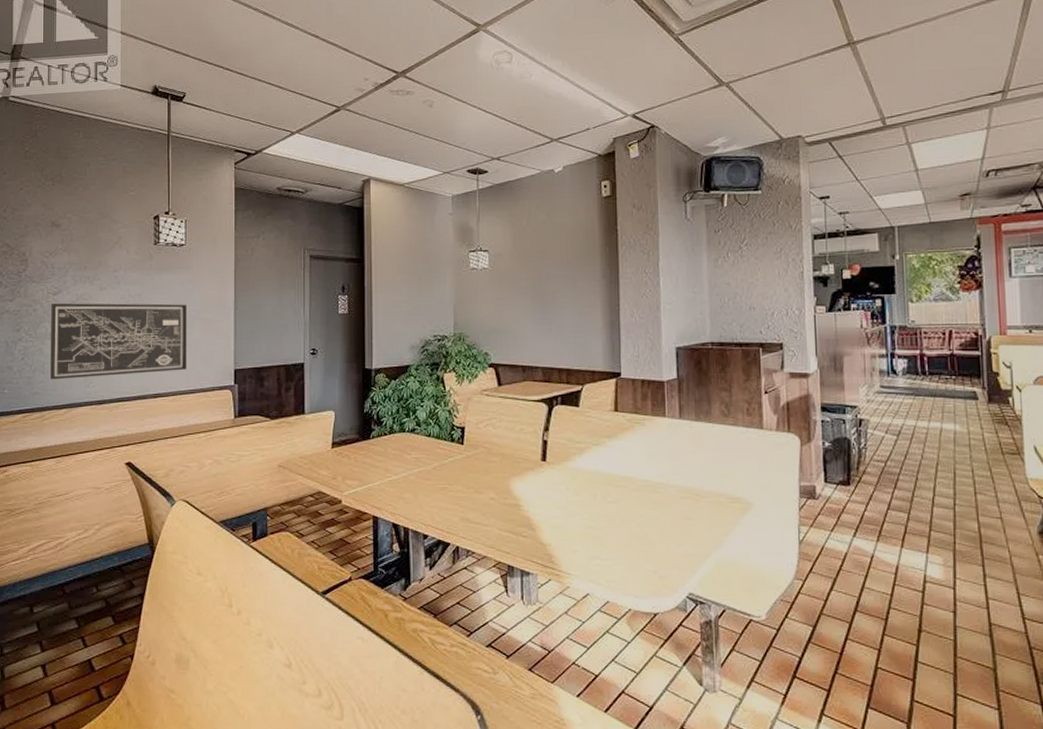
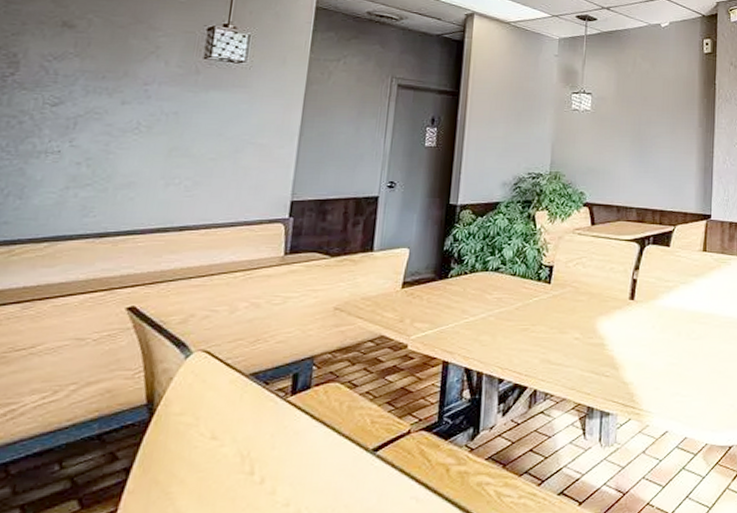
wall art: present [50,303,187,380] -> none [30,115,238,207]

